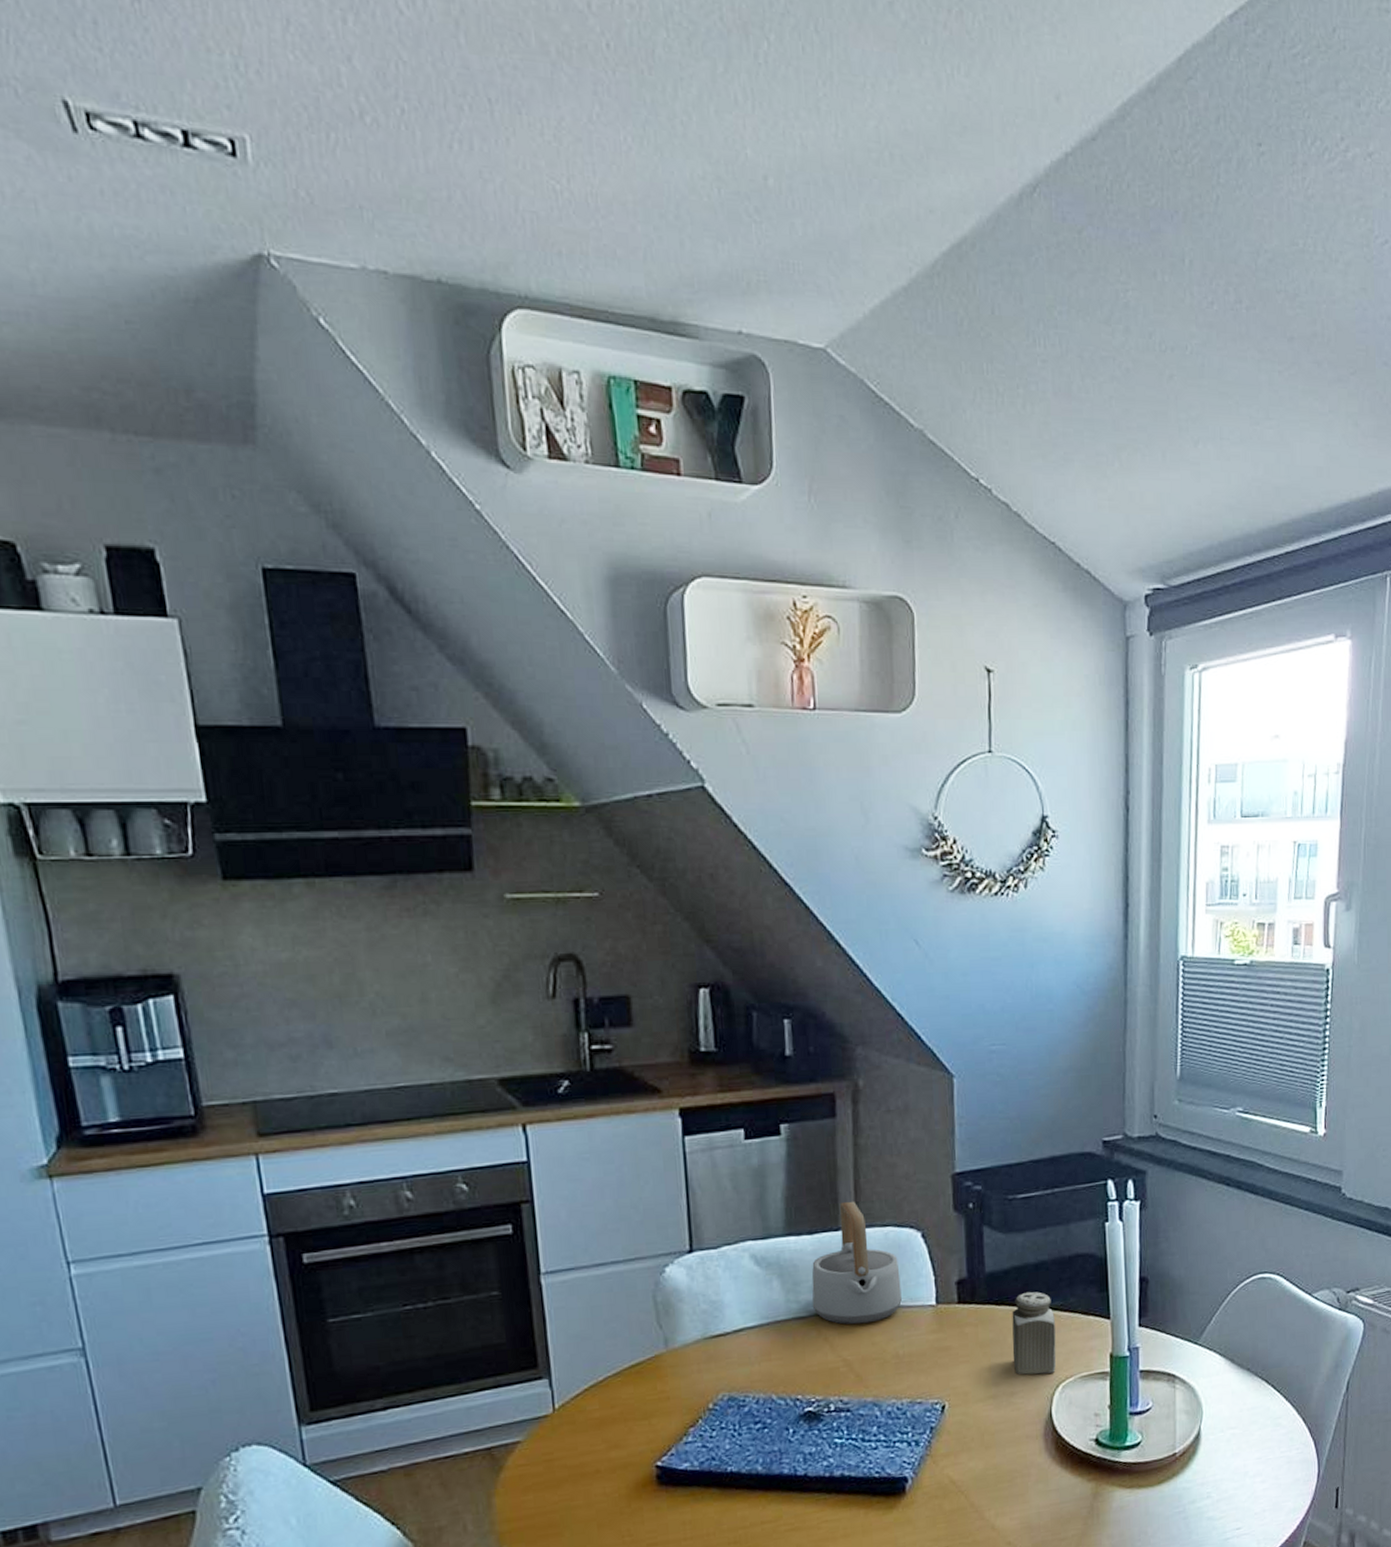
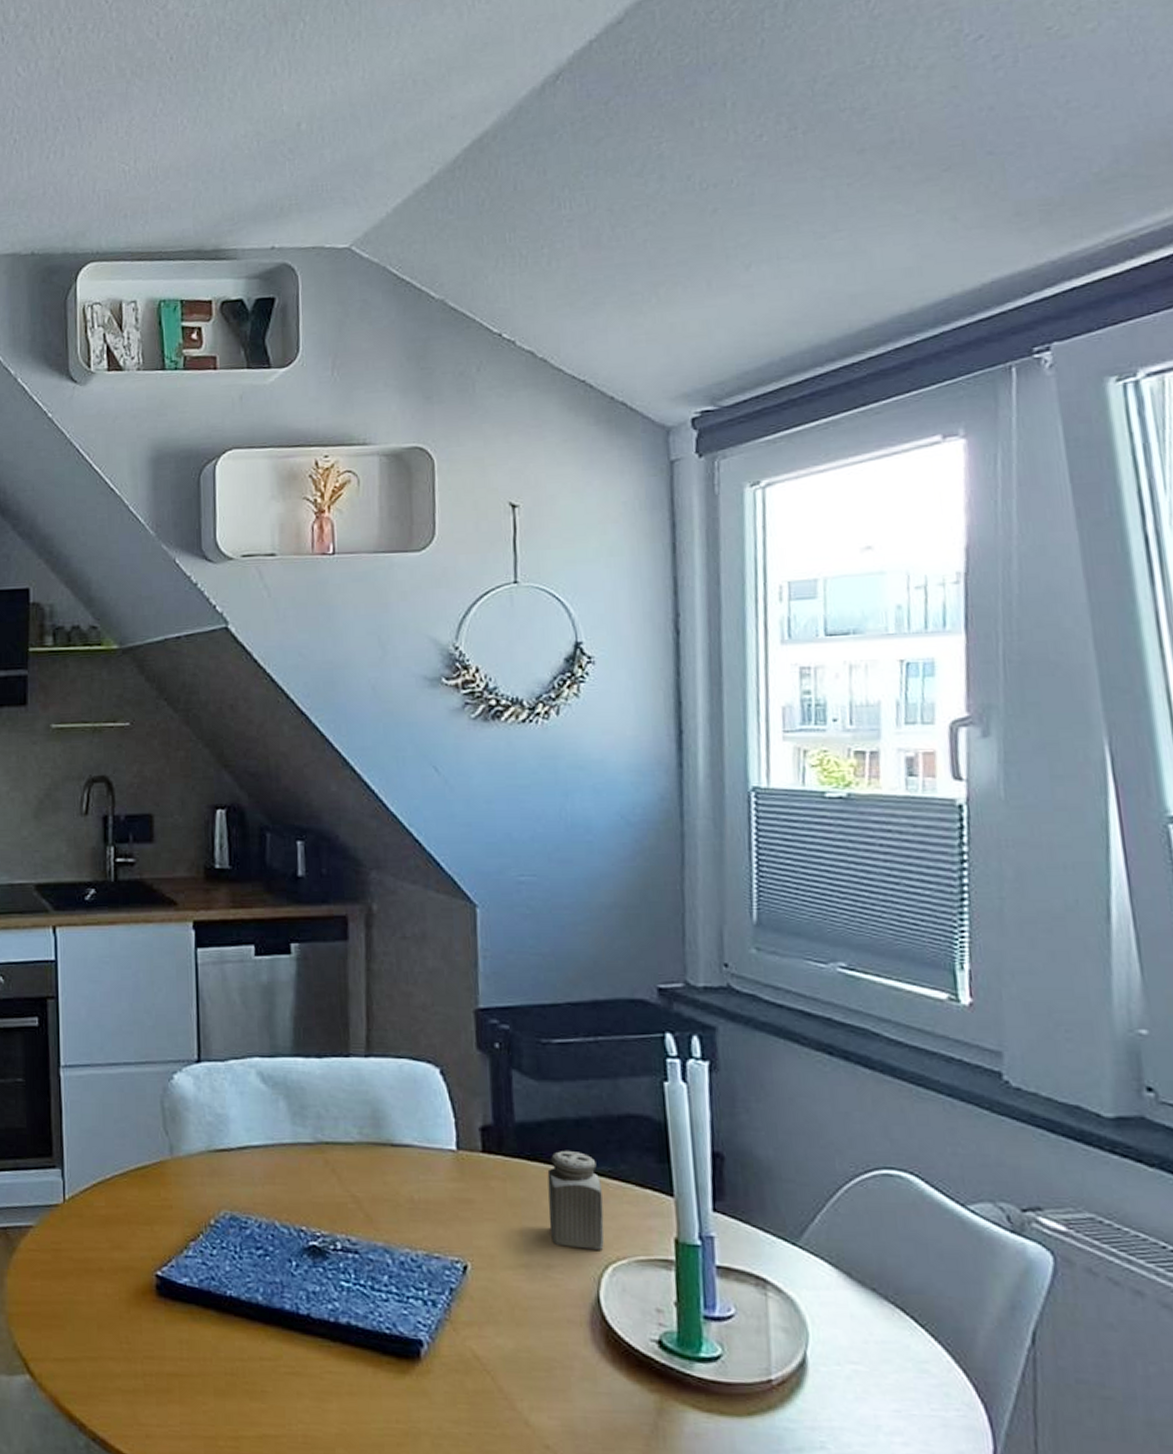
teapot: present [811,1201,902,1325] -> none [319,1027,417,1160]

